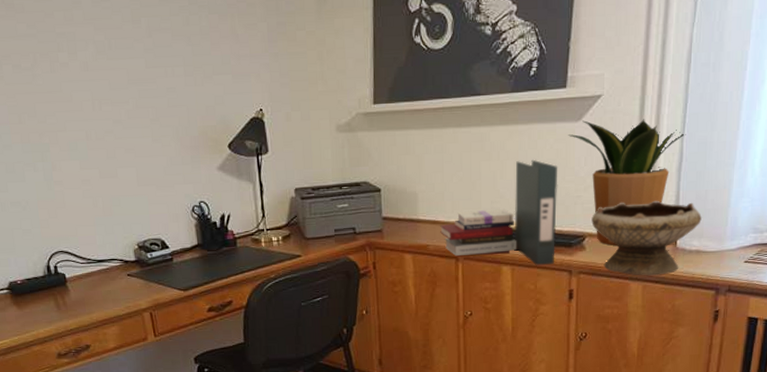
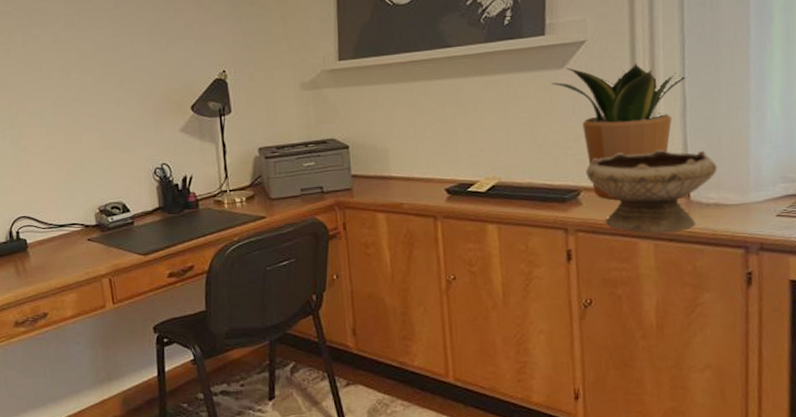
books: present [440,209,516,257] -> none [415,163,502,215]
binder: present [514,159,558,266] -> none [495,109,547,224]

